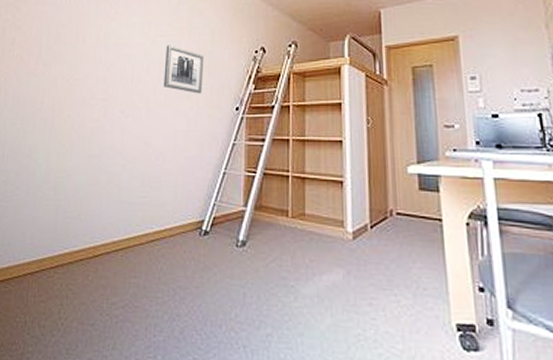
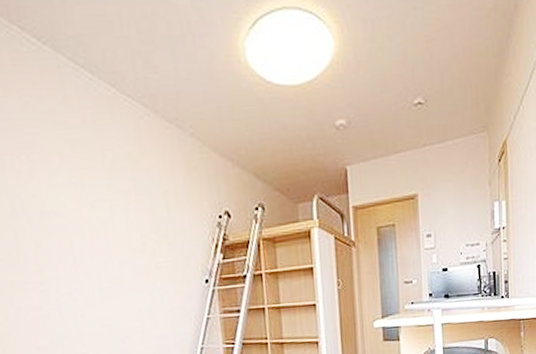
wall art: present [163,45,205,94] -> none [110,212,165,268]

